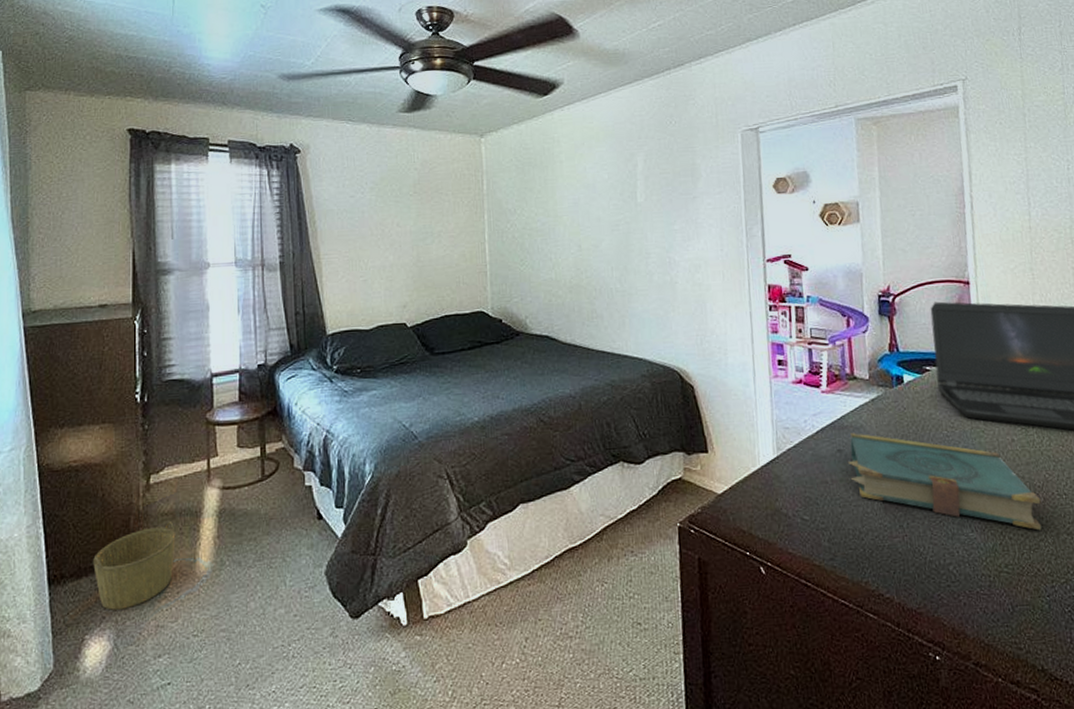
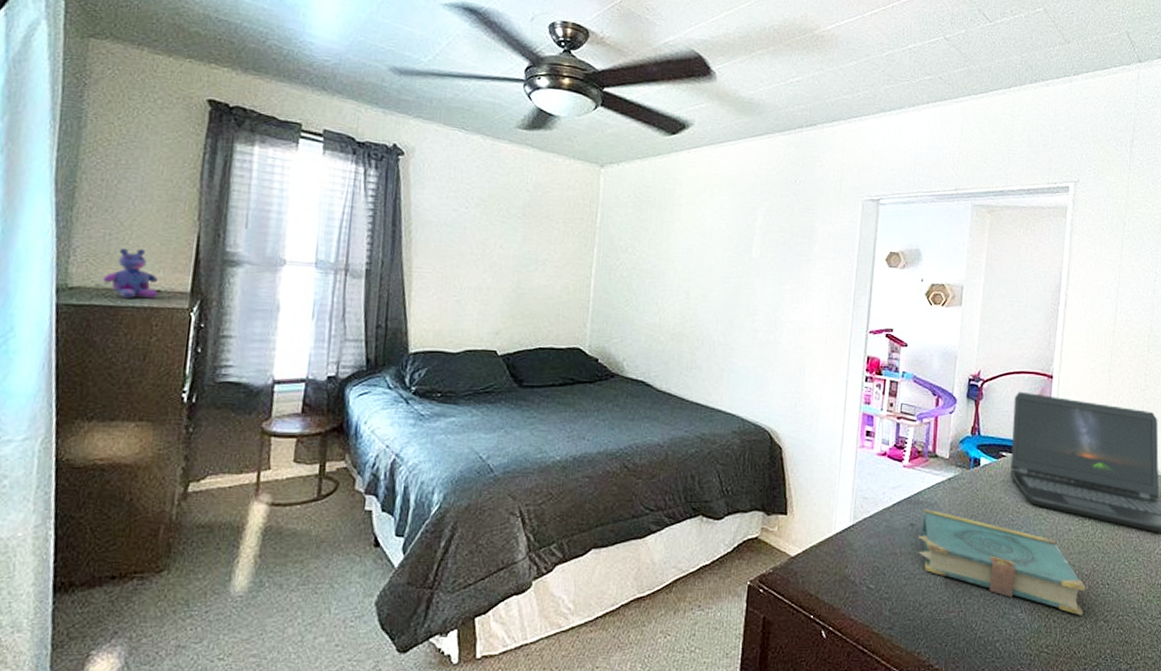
toy: none [59,269,106,316] -> present [103,248,159,299]
basket: present [92,522,176,610] -> none [108,535,212,626]

